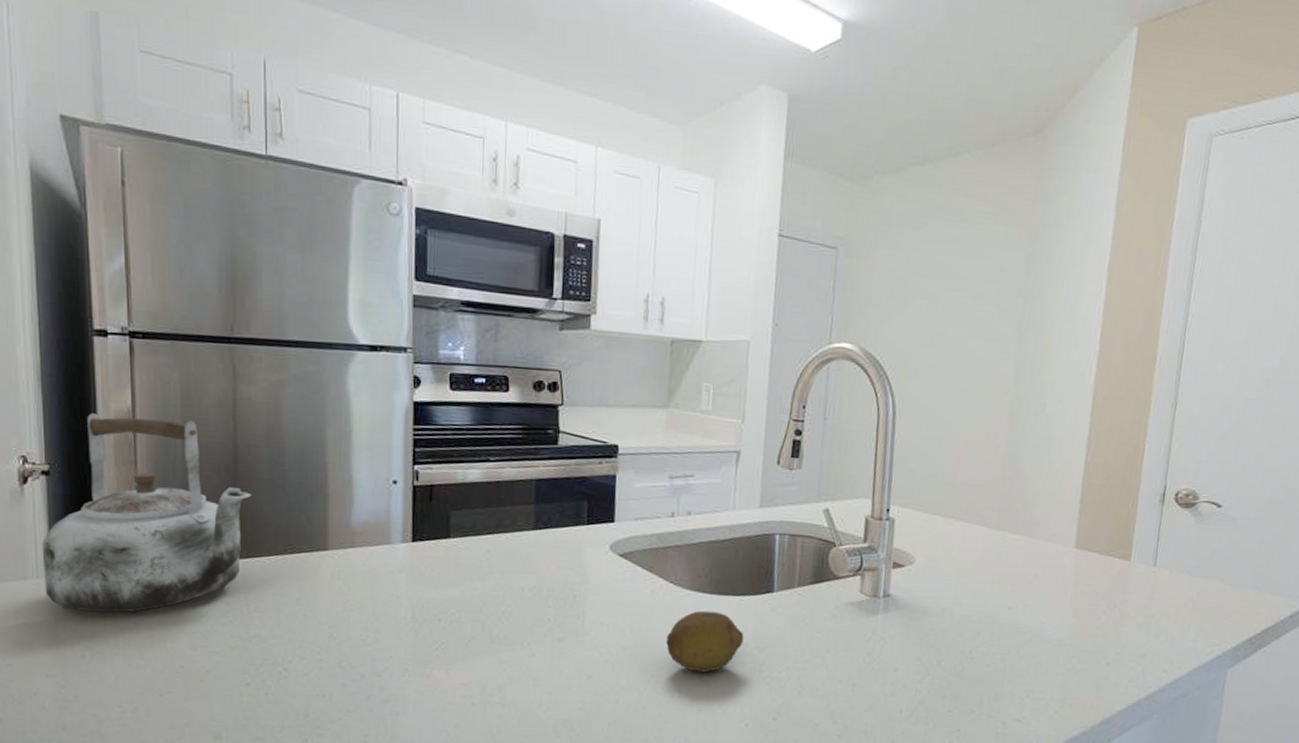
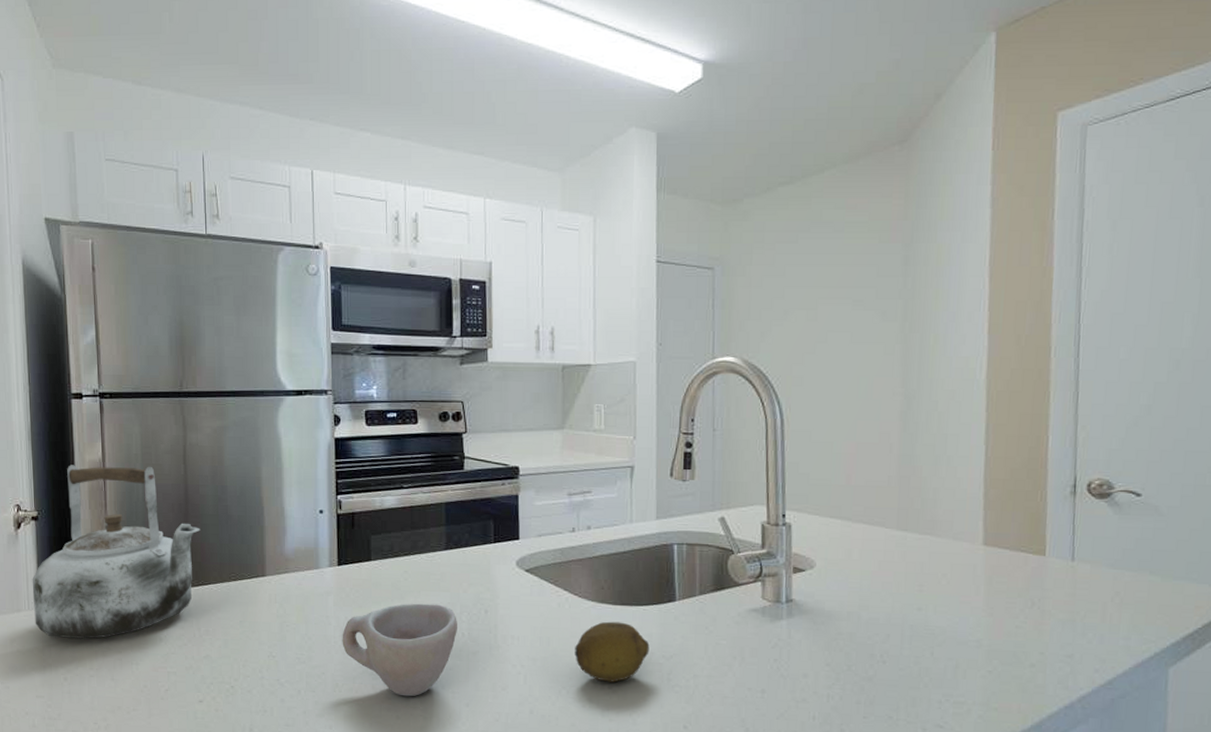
cup: none [414,585,543,684] -> present [342,603,457,697]

